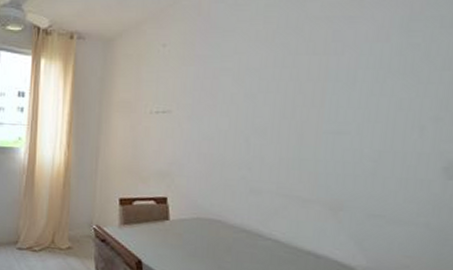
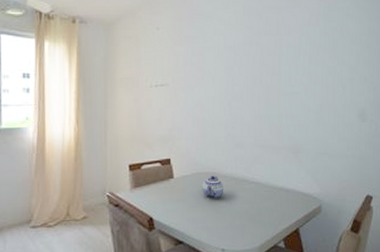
teapot: none [202,223,231,253] -> present [202,175,224,200]

